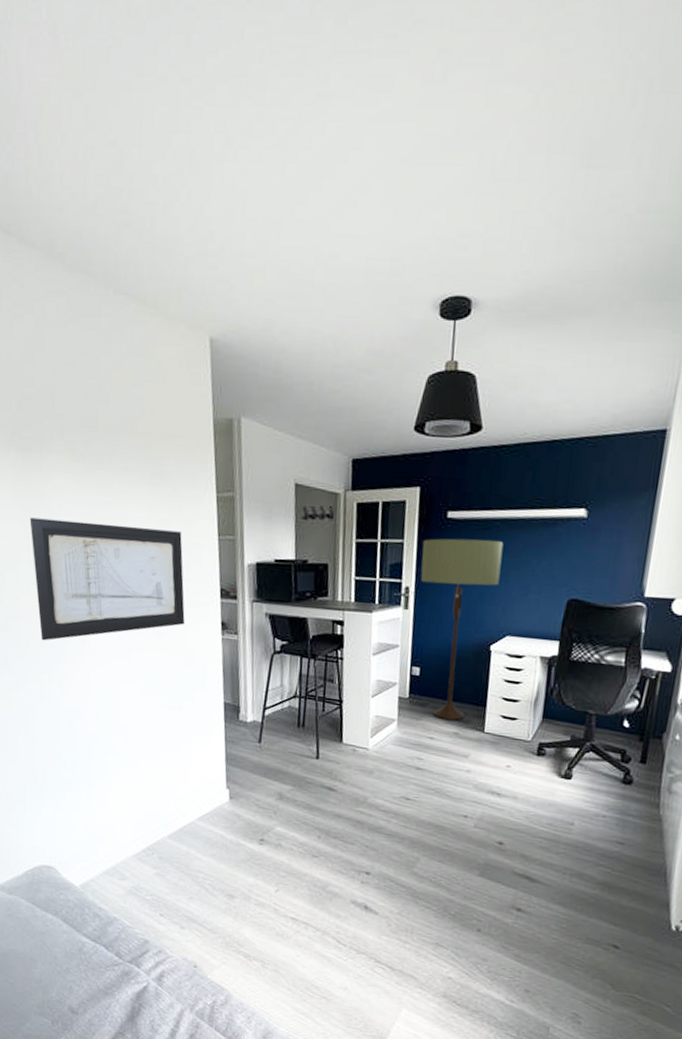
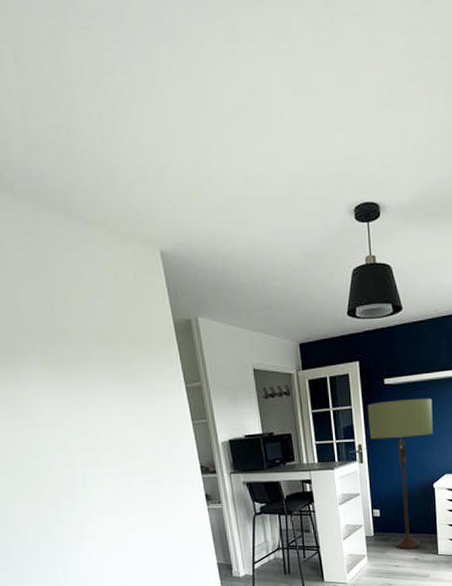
wall art: present [29,517,185,641] -> none [13,421,172,533]

